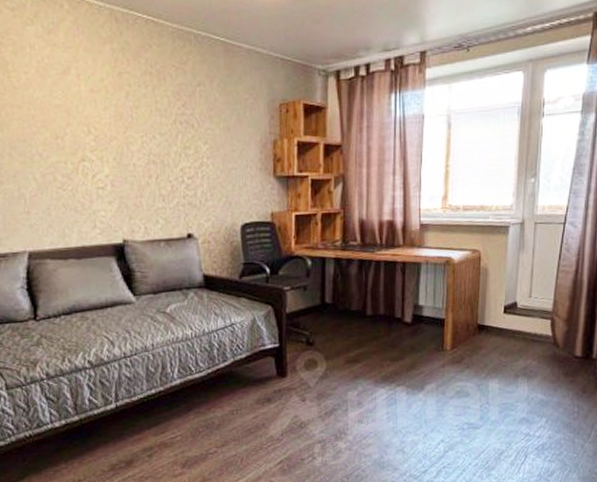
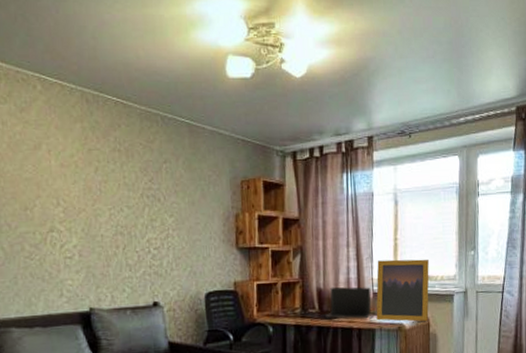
laptop computer: none [366,217,418,254] -> present [324,286,372,321]
picture frame: none [422,187,483,256] -> present [376,259,429,322]

